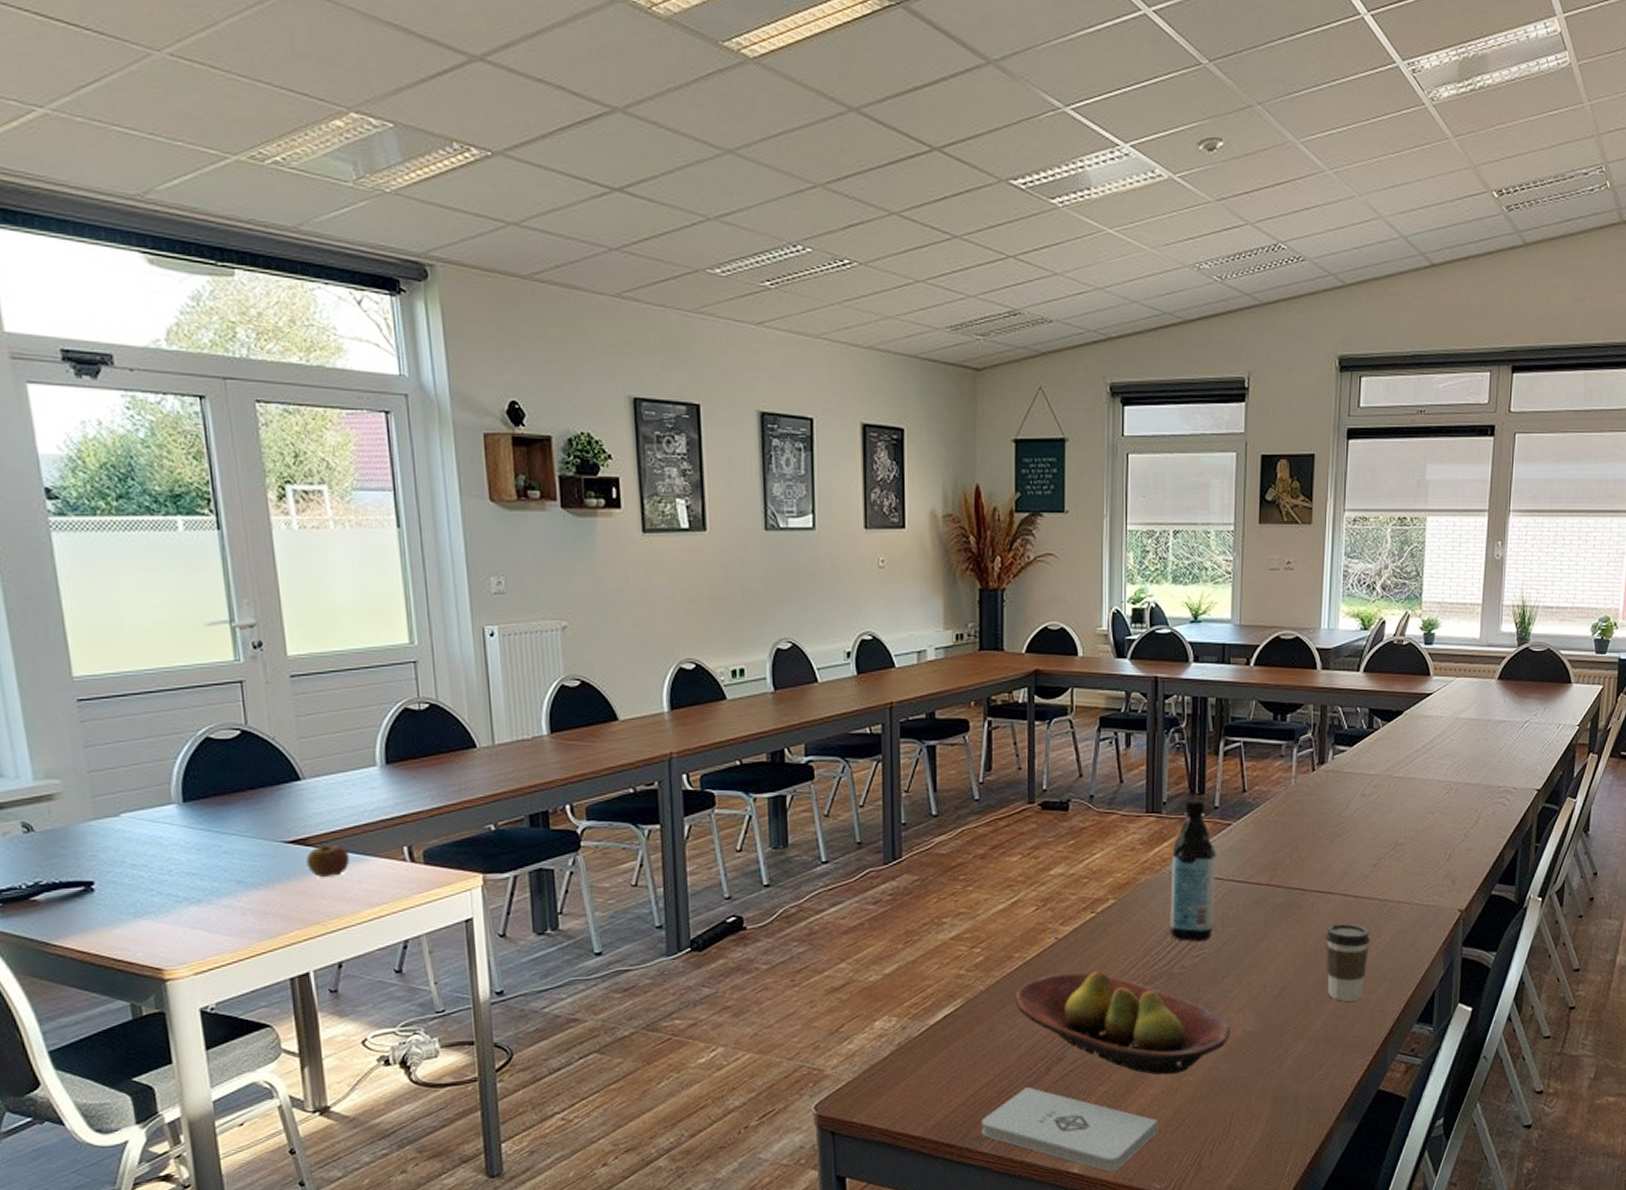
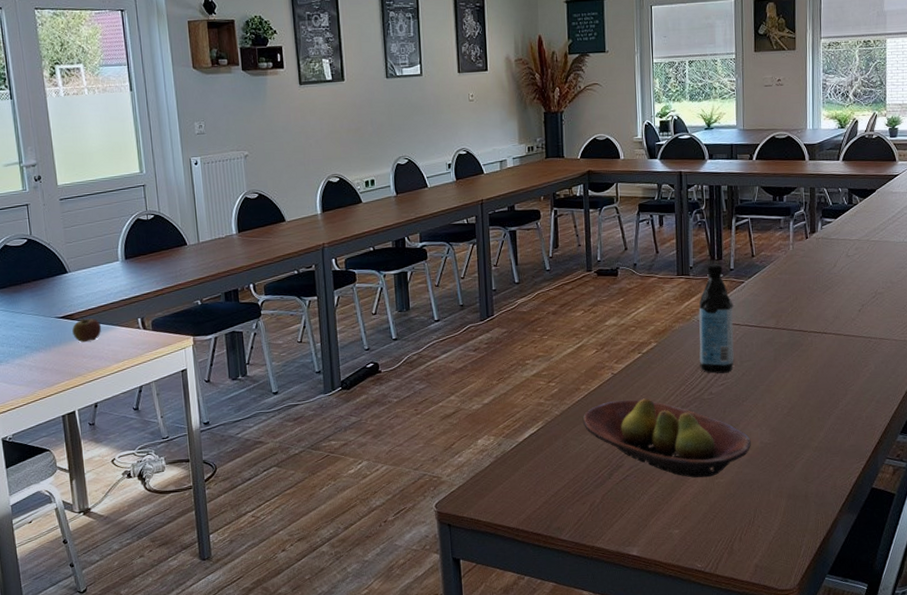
notepad: present [981,1086,1158,1172] -> none [560,488,698,554]
coffee cup: present [1325,923,1370,1001] -> none [822,356,859,418]

